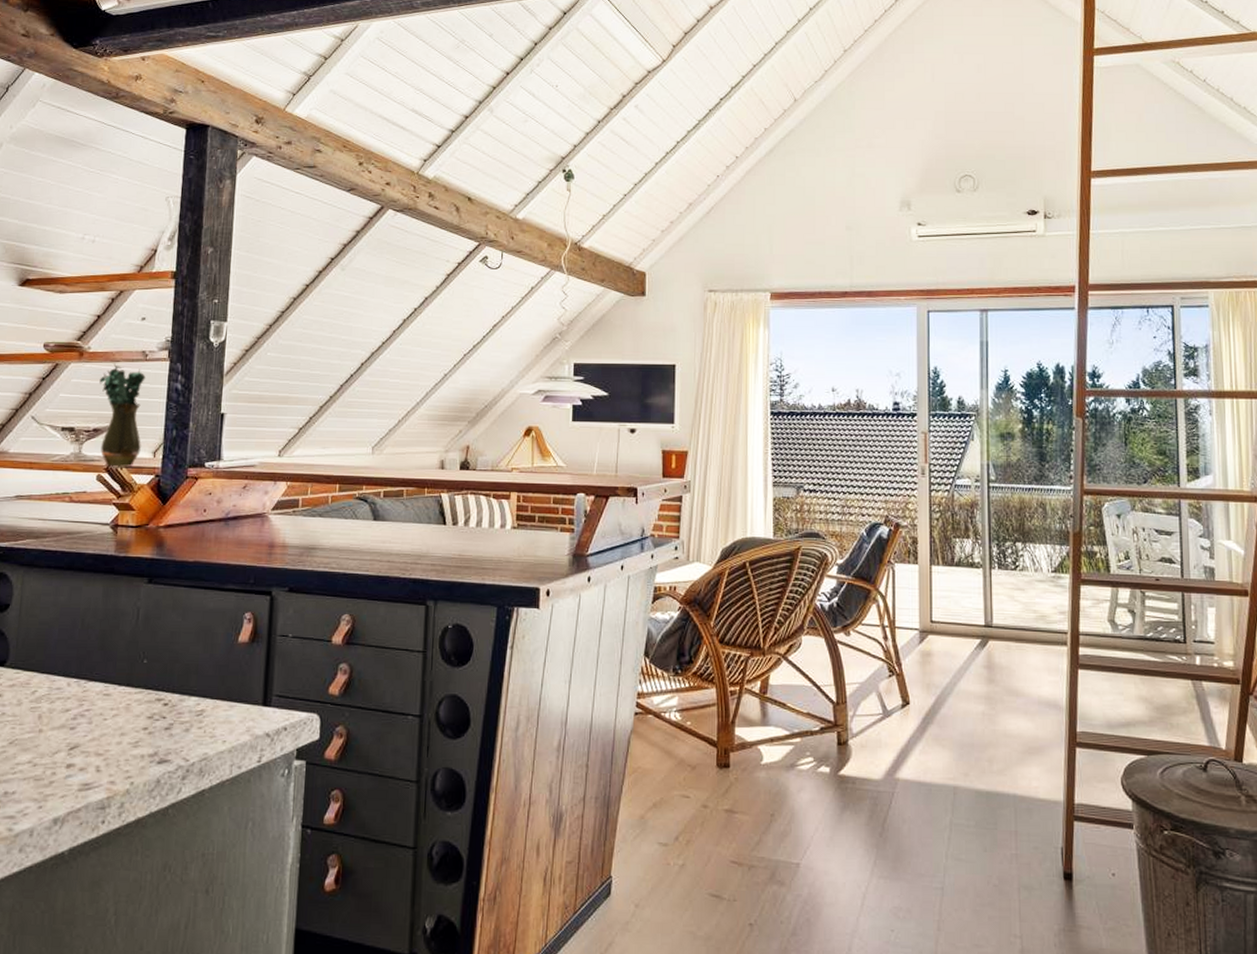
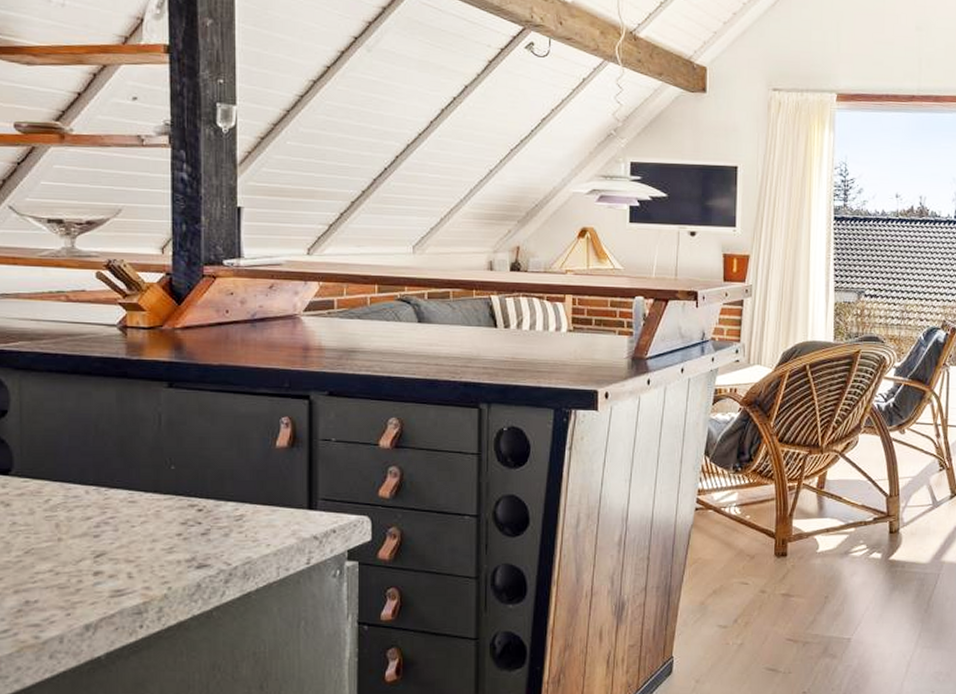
vase: present [99,363,146,467] -> none [88,148,146,264]

